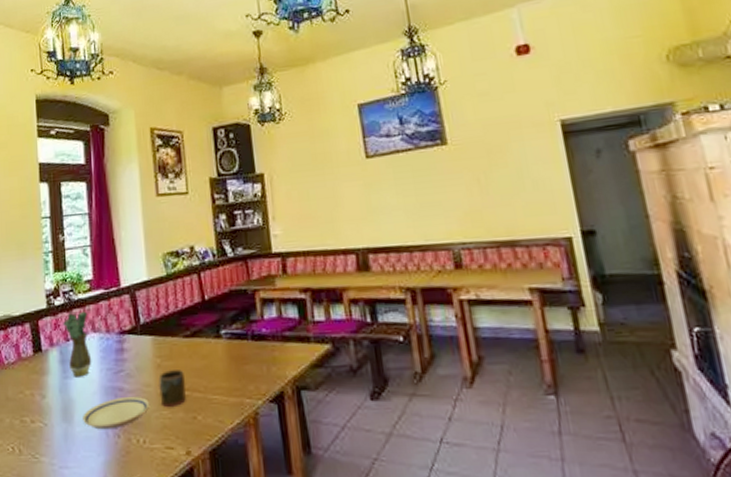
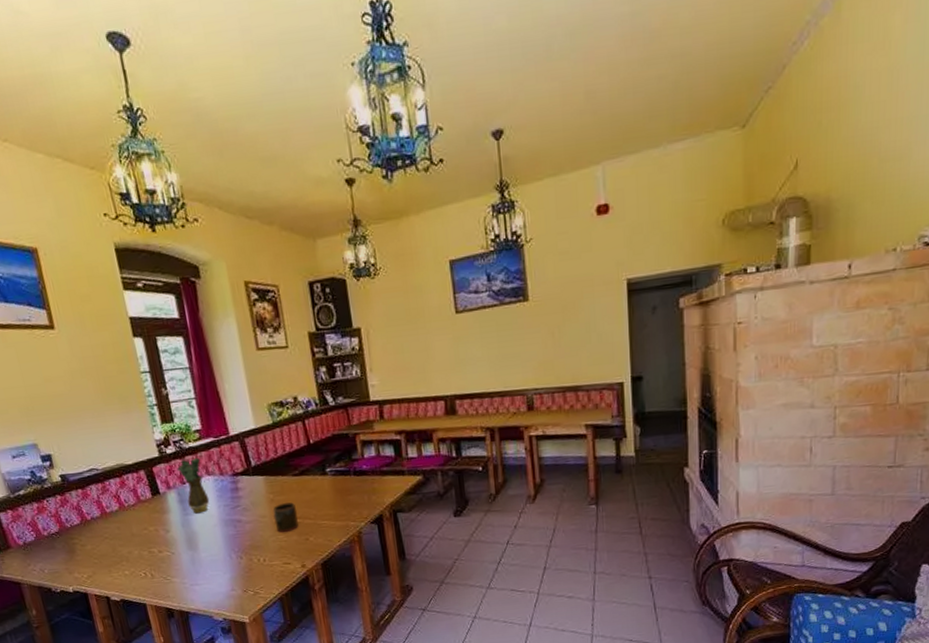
plate: present [83,396,149,430] -> none [206,525,266,554]

